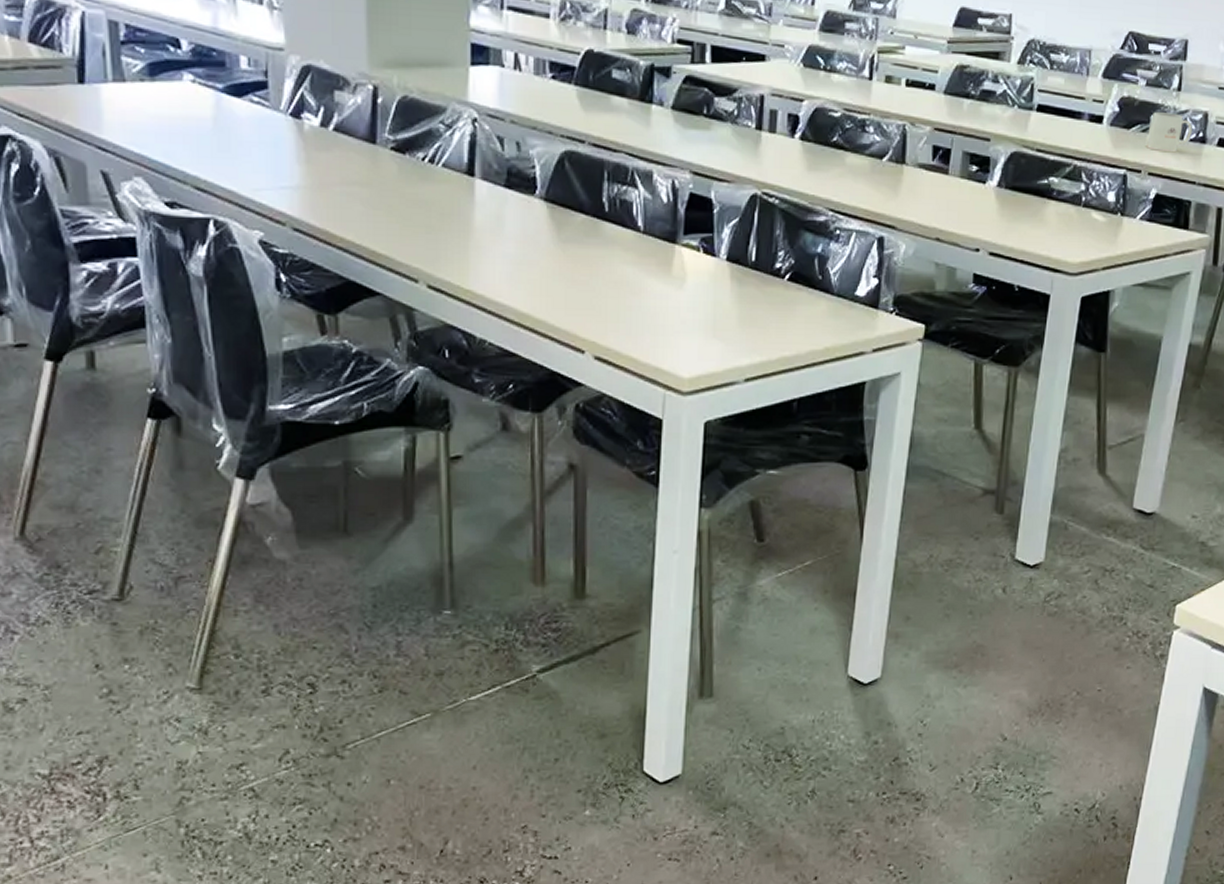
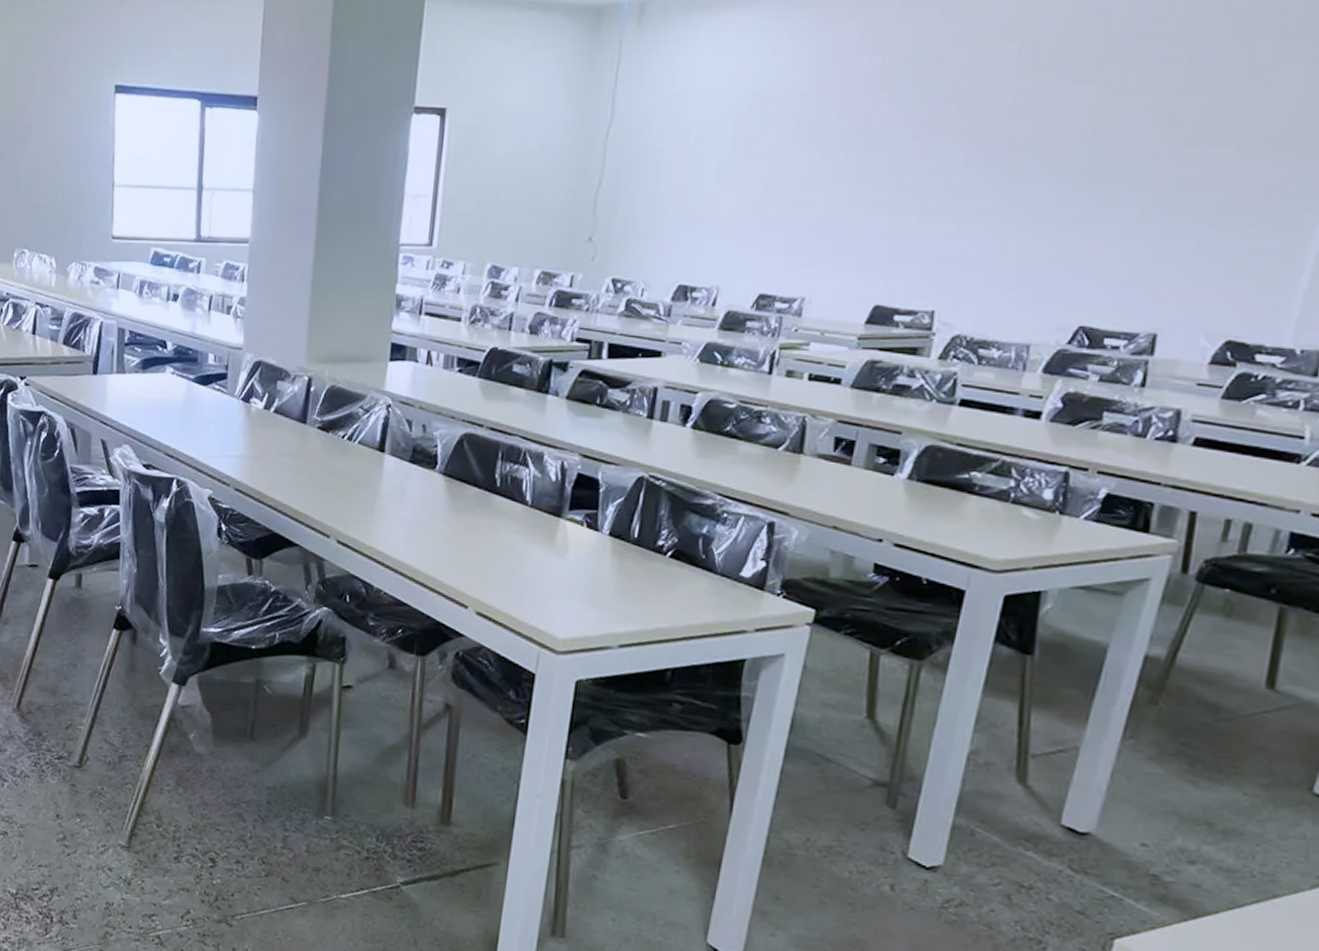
mug: present [1147,111,1192,153] -> none [1097,408,1159,452]

